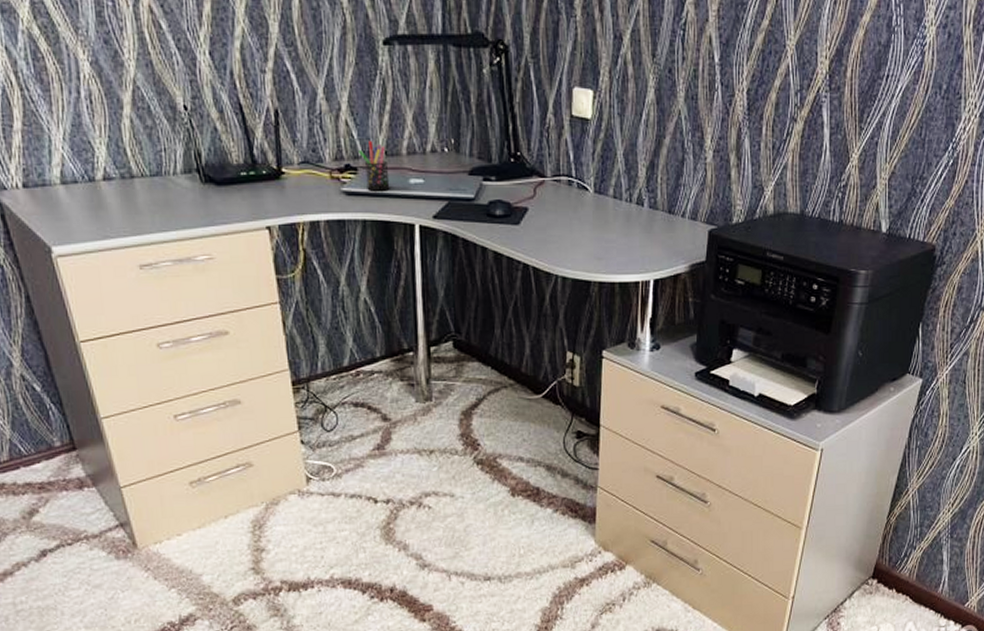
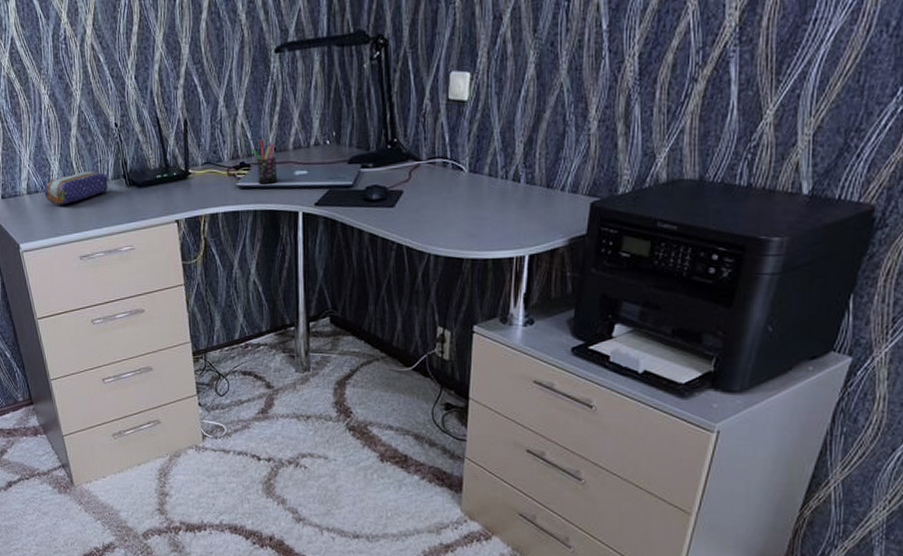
pencil case: none [86,160,177,201] -> present [44,171,108,205]

